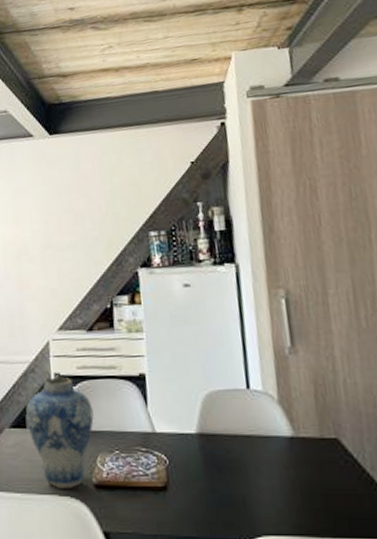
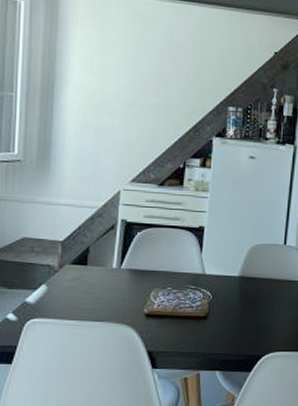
vase: present [26,377,94,488] -> none [89,222,153,317]

